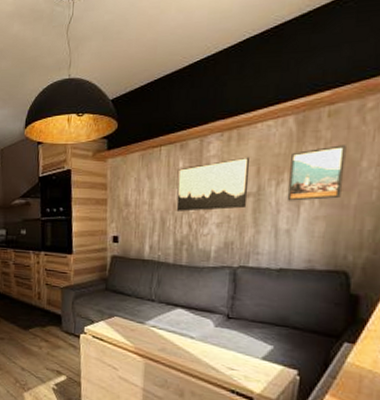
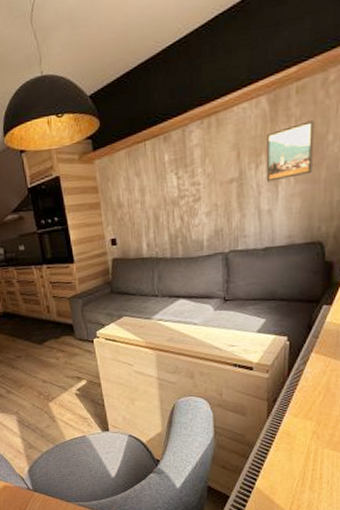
wall art: present [176,156,250,212] -> none [165,142,232,206]

